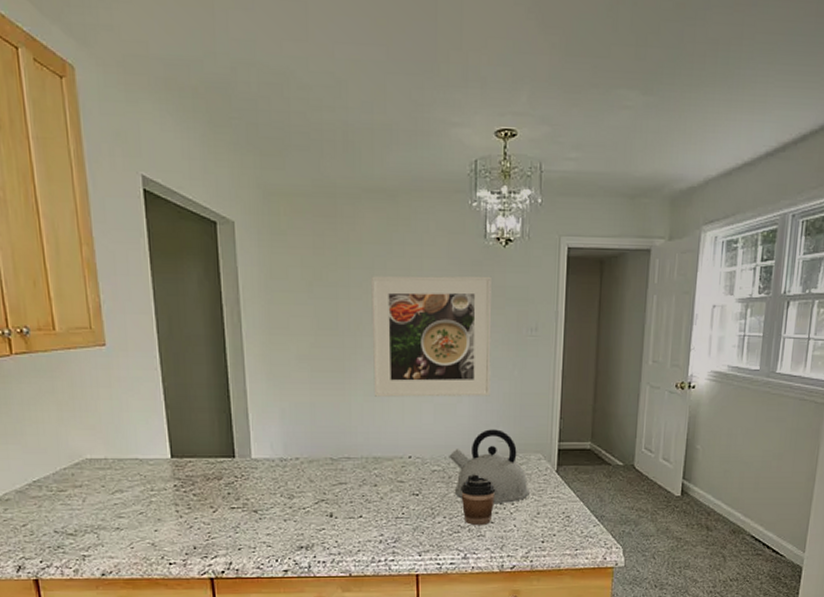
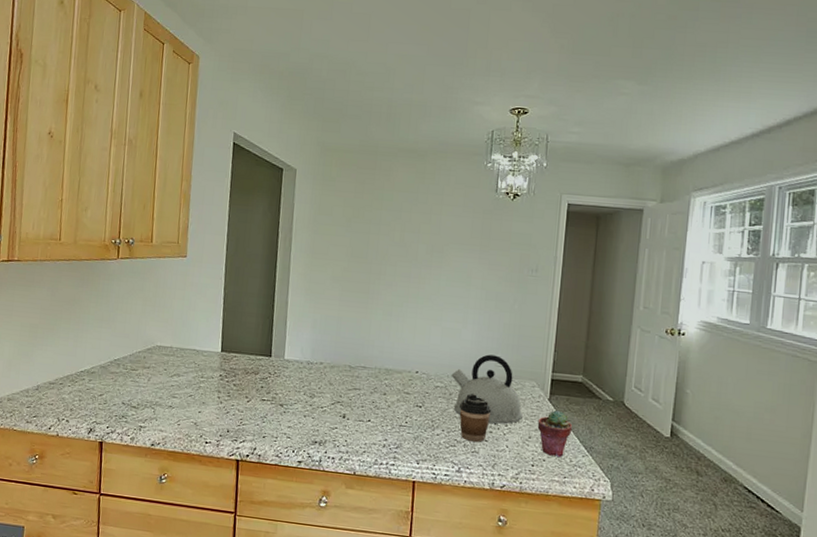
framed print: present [371,275,492,397] -> none [391,217,500,325]
potted succulent: none [546,481,583,530] -> present [537,410,573,457]

